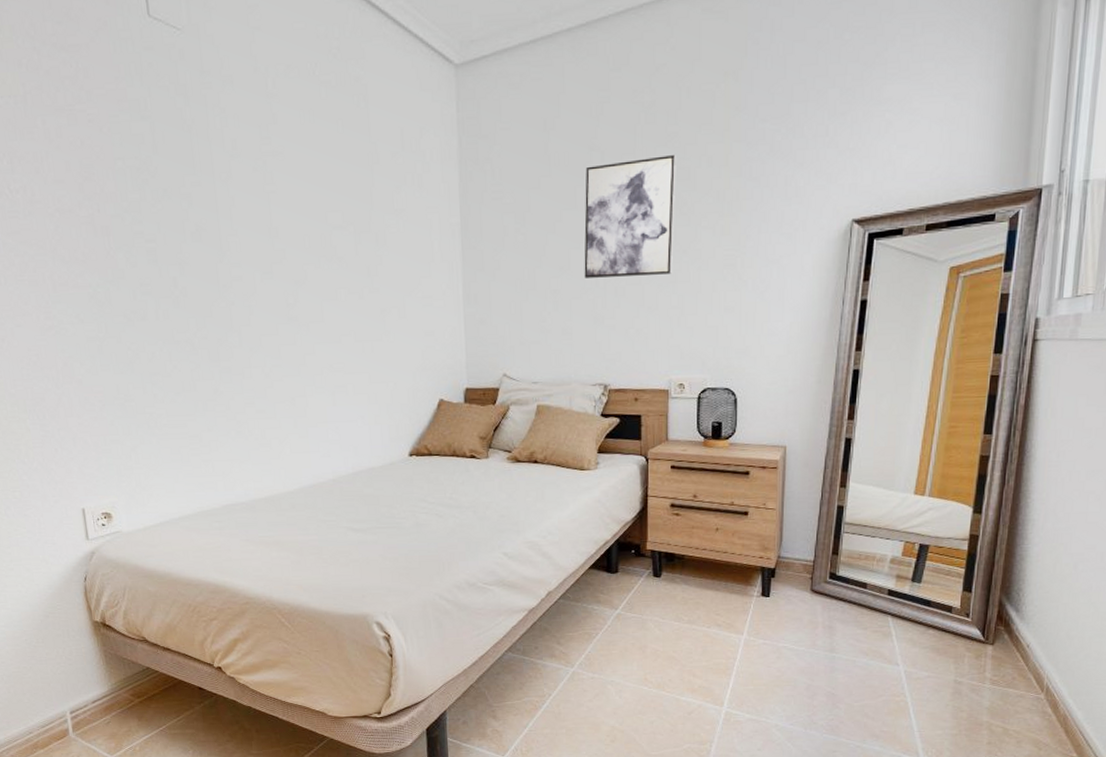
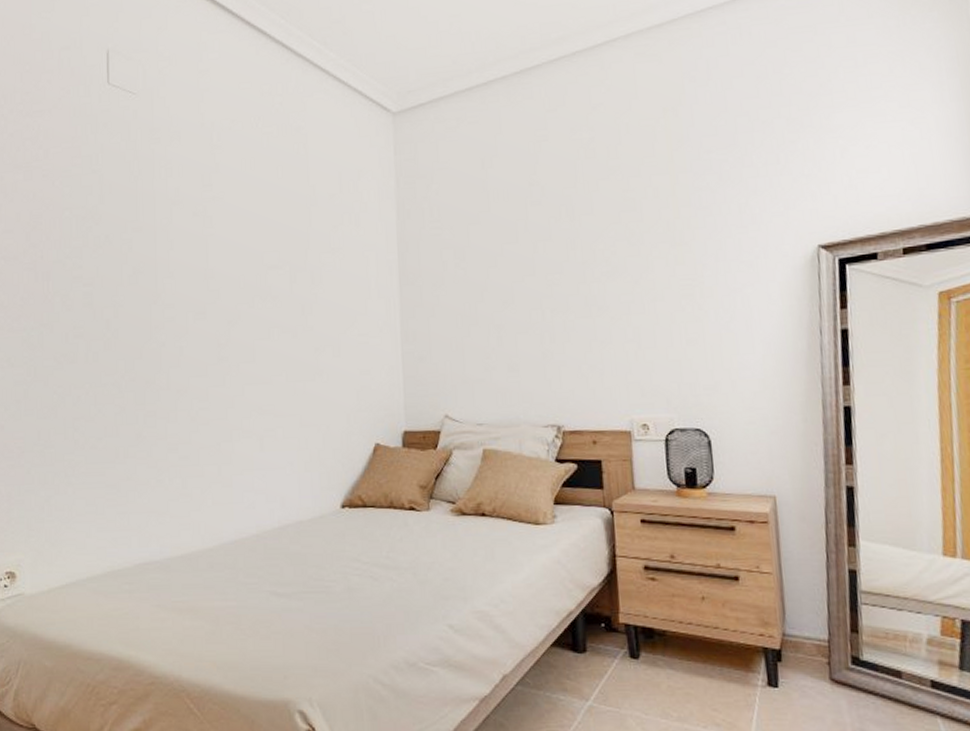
wall art: present [584,155,676,278] -> none [526,187,625,312]

